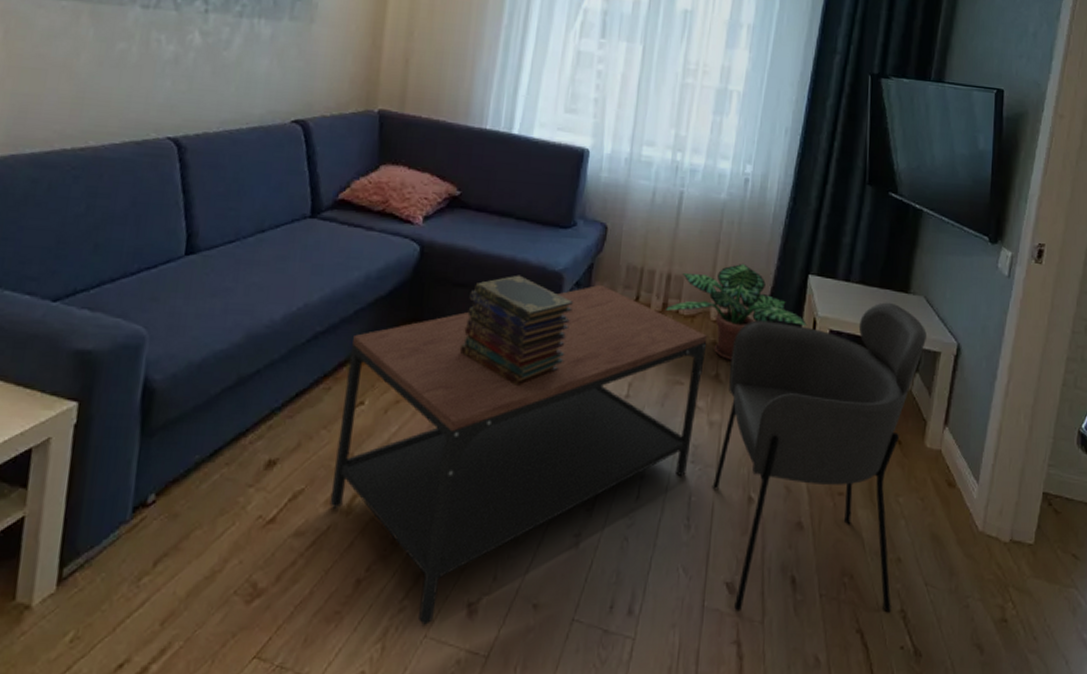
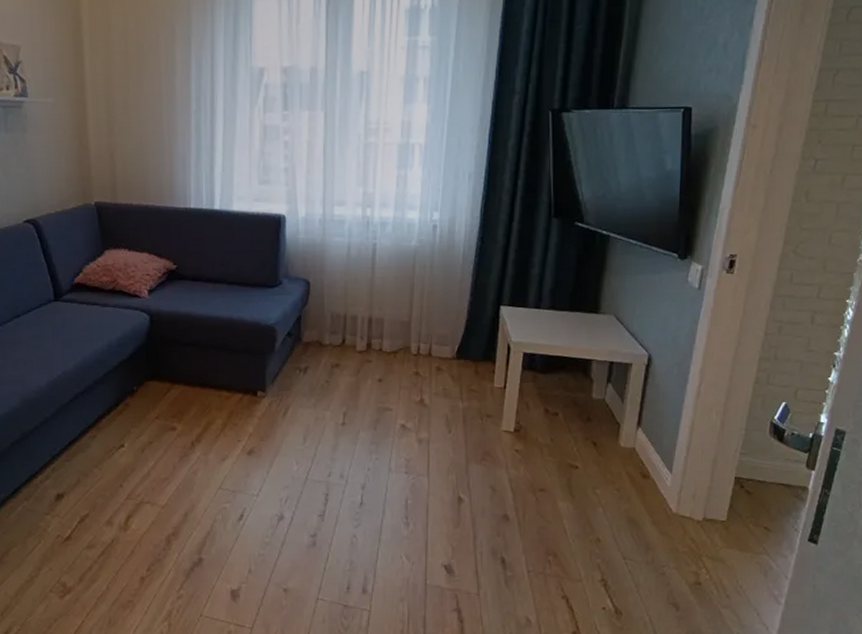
coffee table: present [329,284,708,625] -> none [106,332,410,607]
book stack: present [459,275,573,387] -> none [195,331,287,423]
potted plant: present [665,263,808,360] -> none [369,301,502,386]
chair: present [712,302,927,613] -> none [425,323,617,587]

